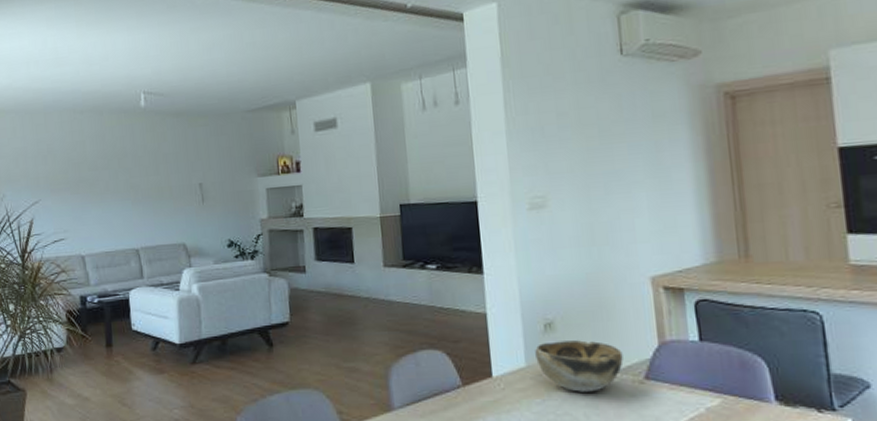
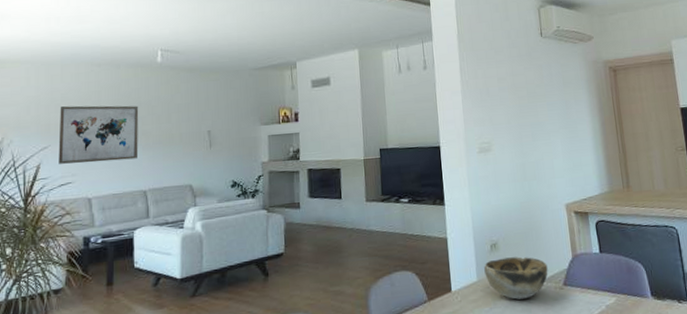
wall art: none [46,156,128,220] -> present [58,105,139,164]

